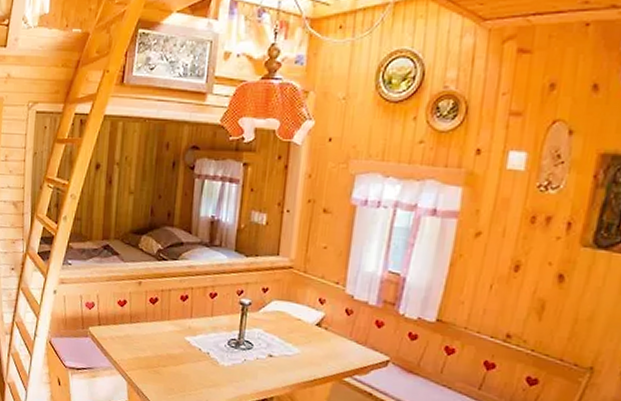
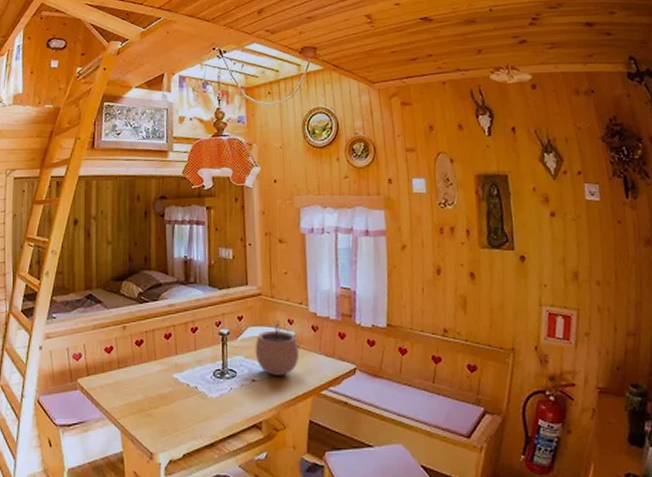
plant pot: none [276,297,327,356] -> present [255,320,300,376]

